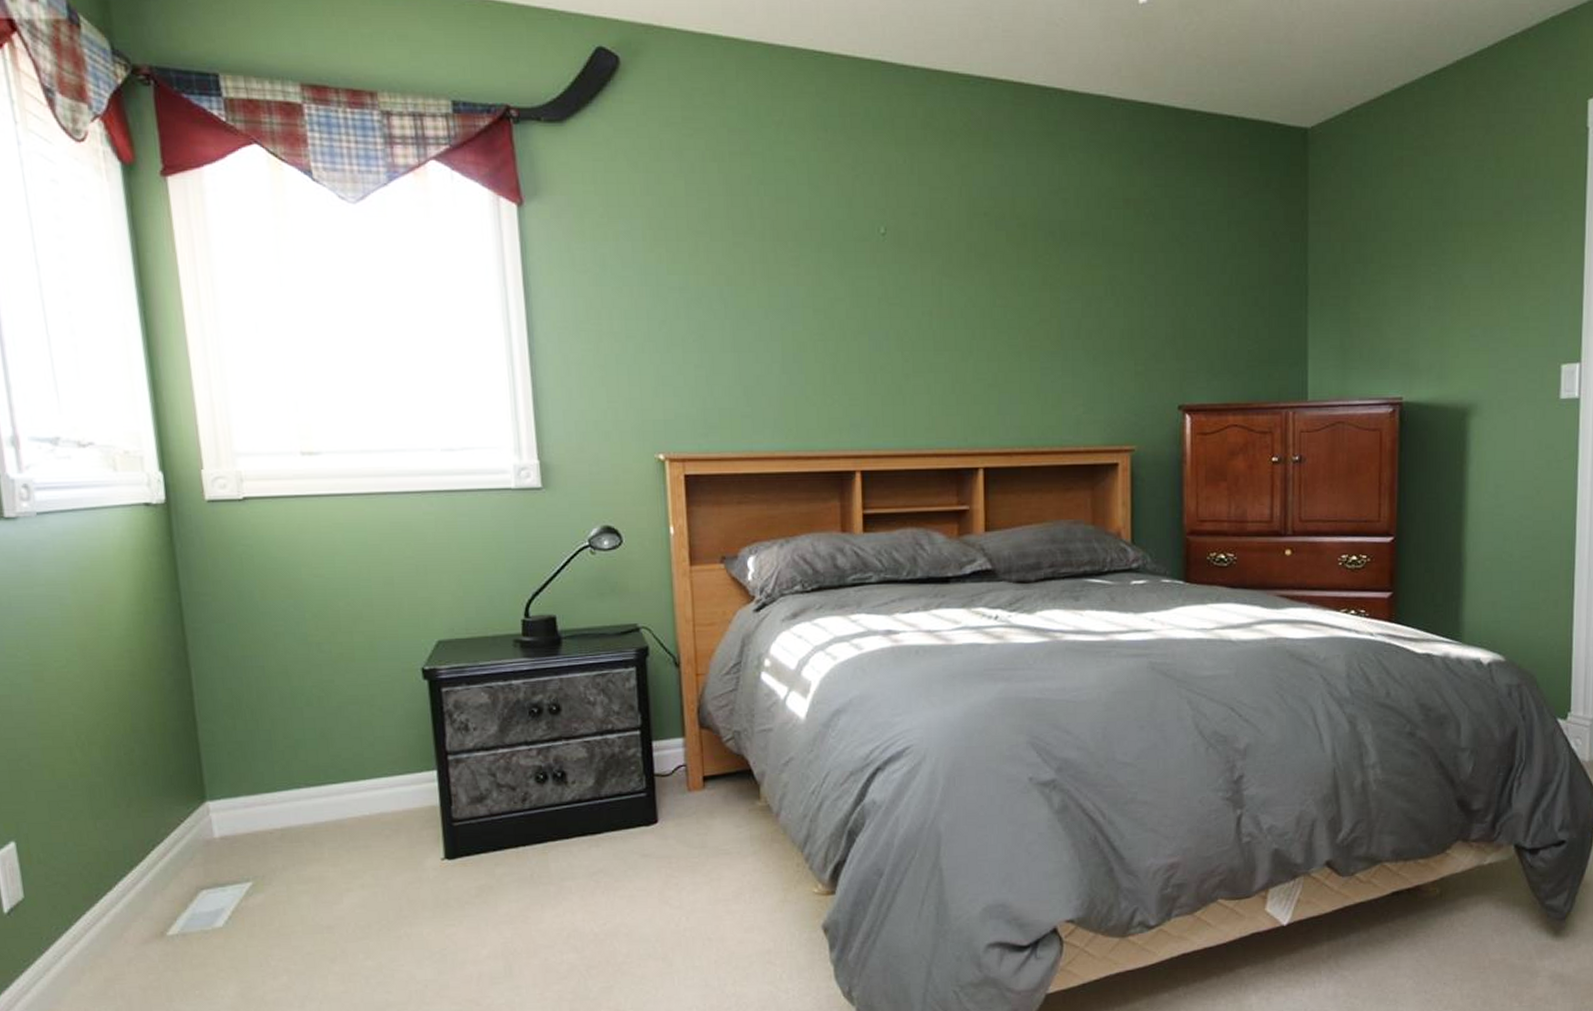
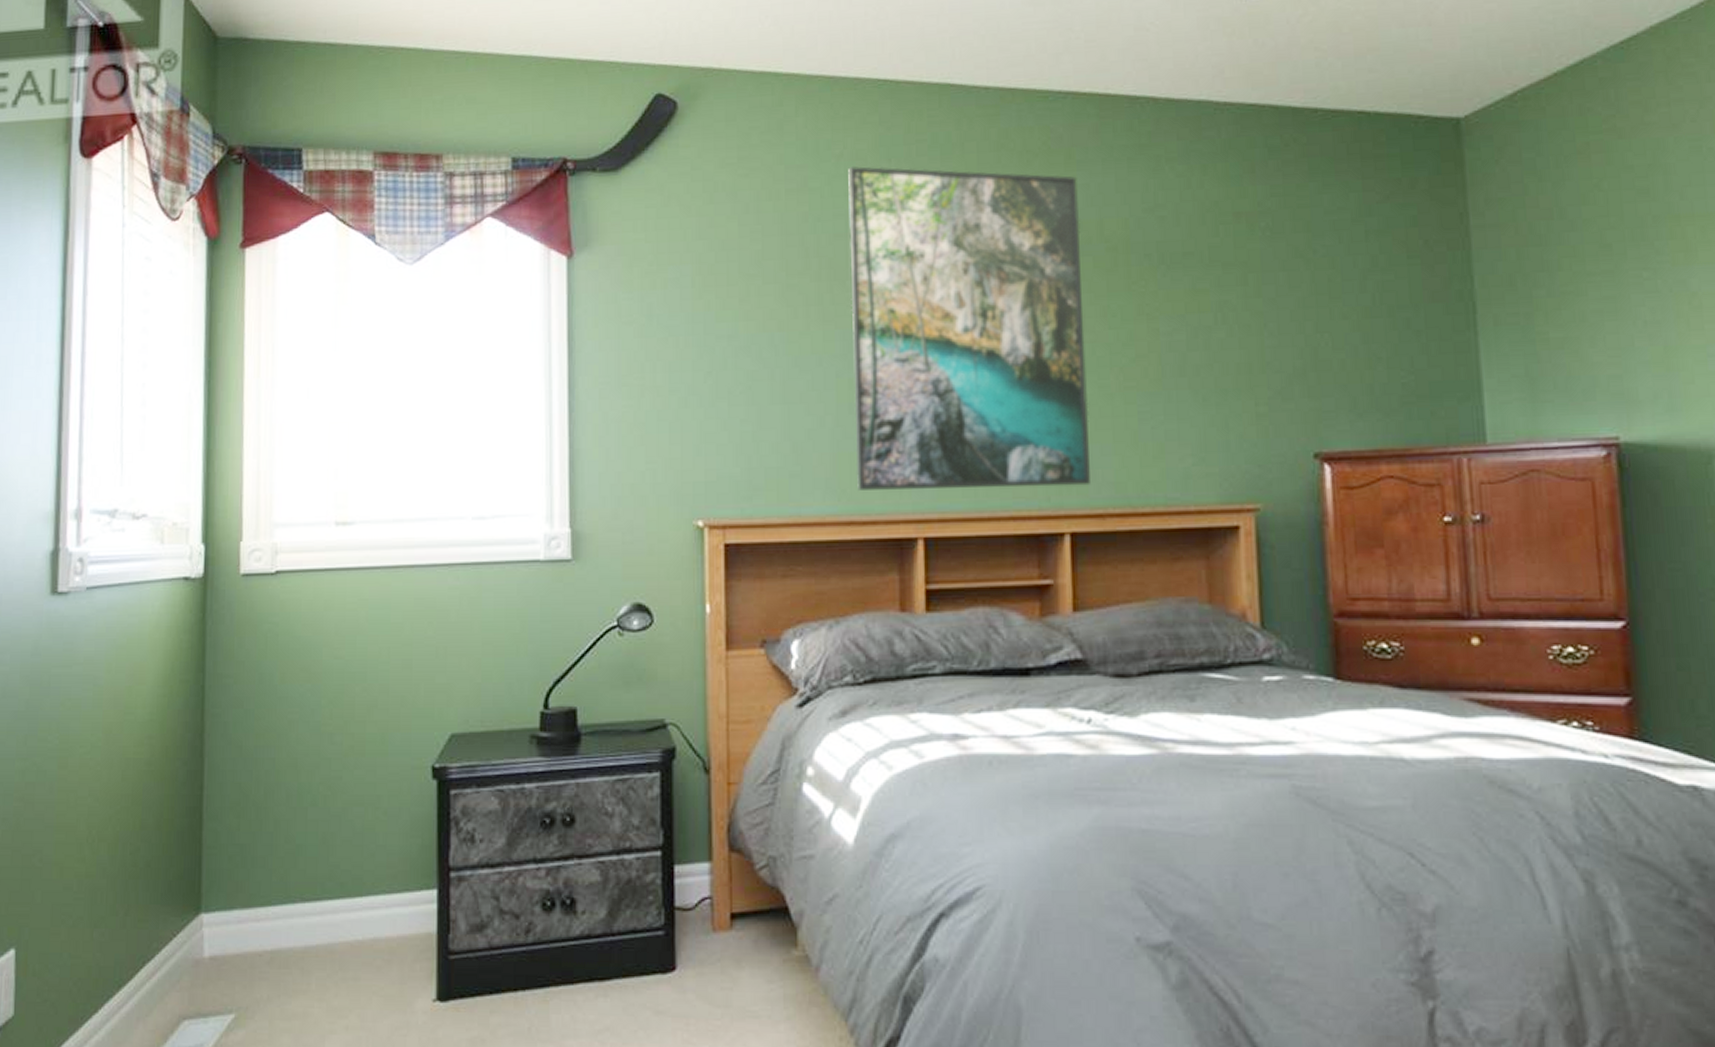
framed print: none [788,133,1001,430] -> present [848,165,1090,490]

